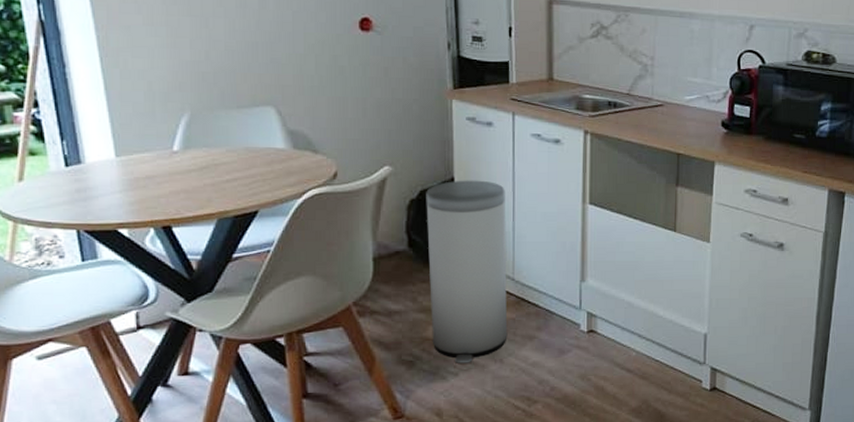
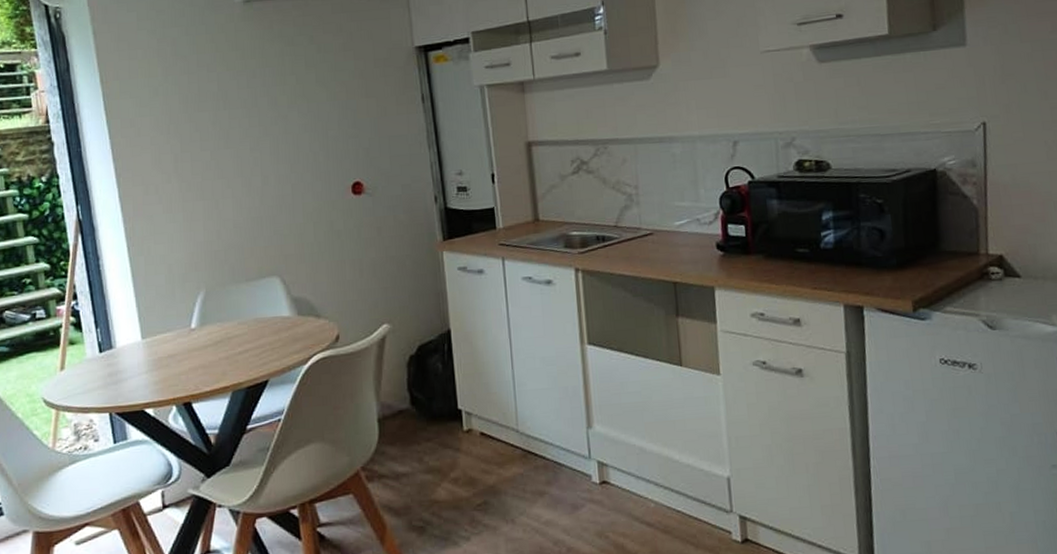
pedal bin: present [426,180,508,365] -> none [424,329,517,528]

